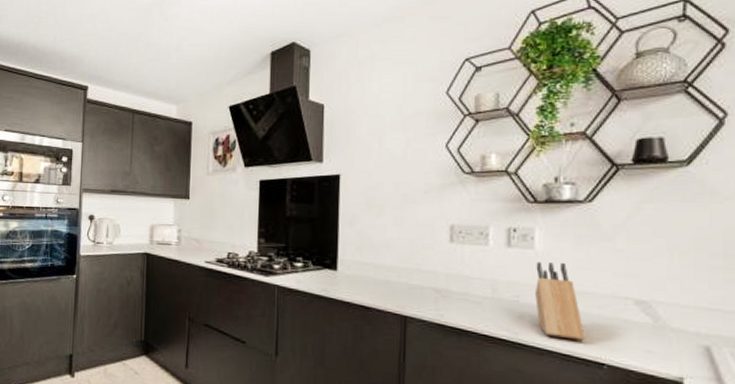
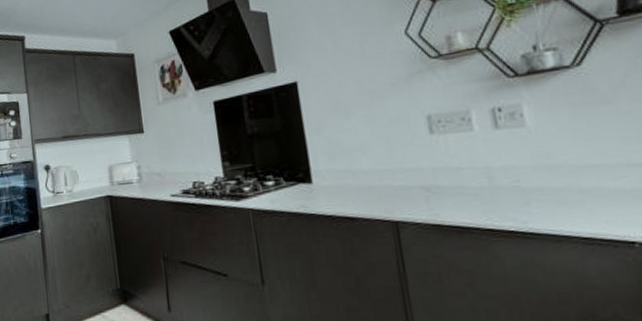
knife block: present [535,262,585,341] -> none [531,135,607,220]

